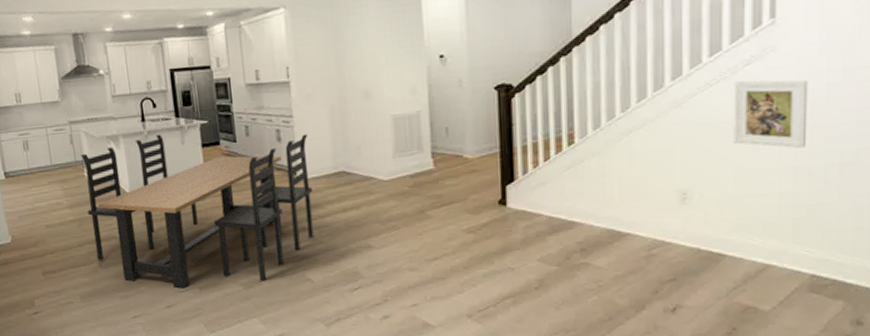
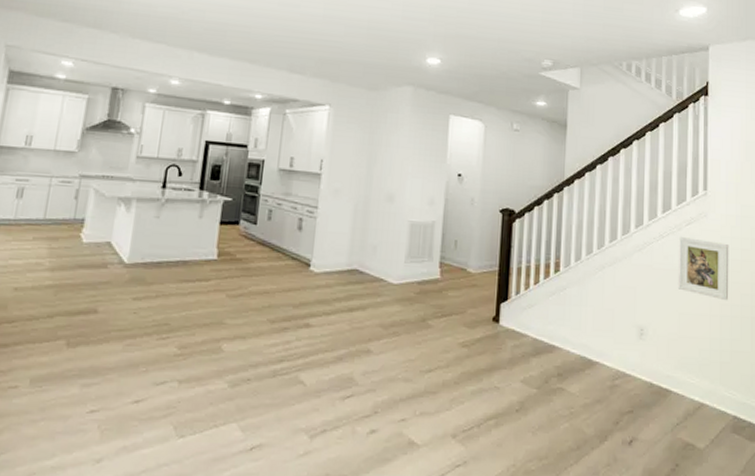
dining set: present [81,134,314,289] -> none [65,204,329,381]

